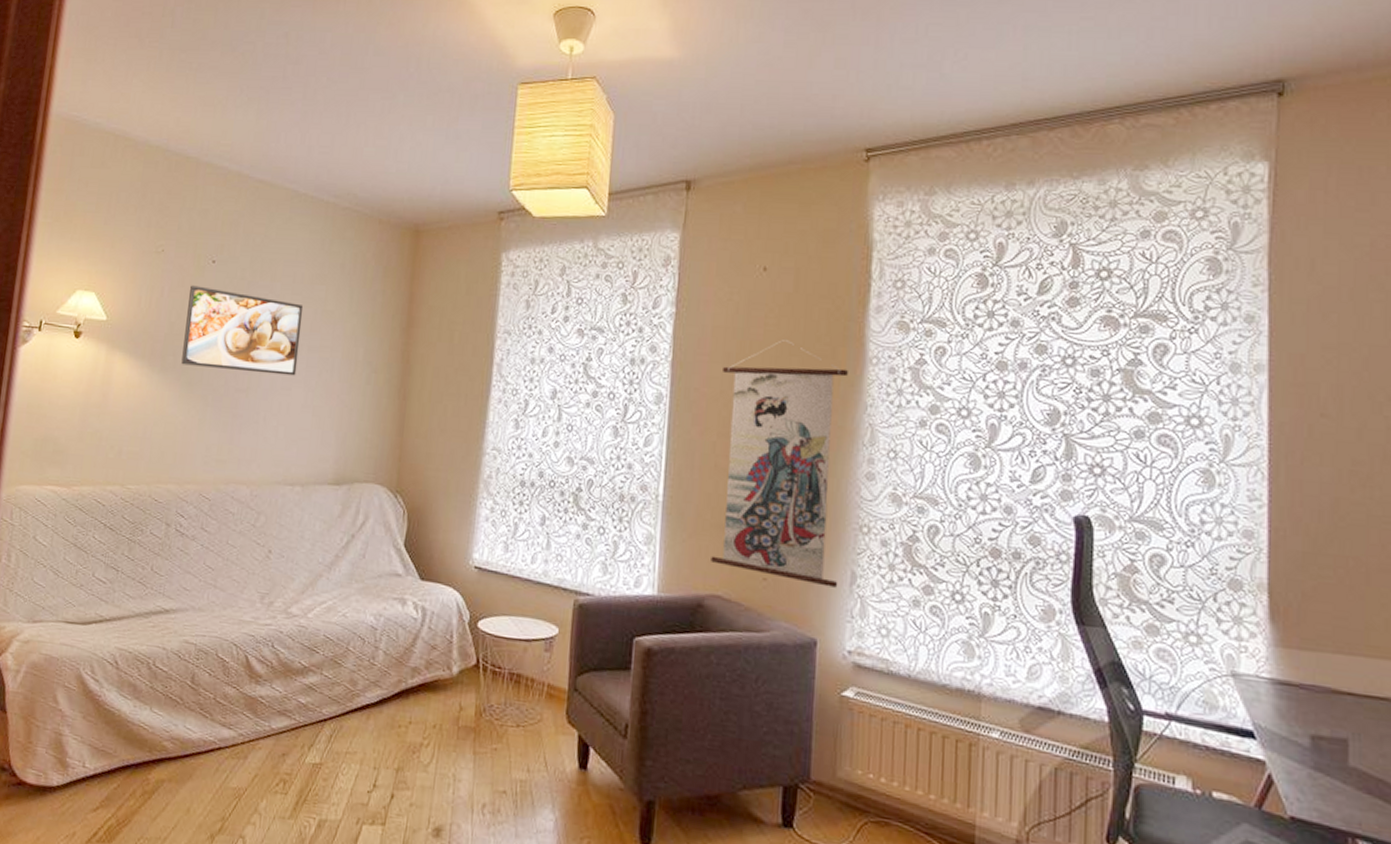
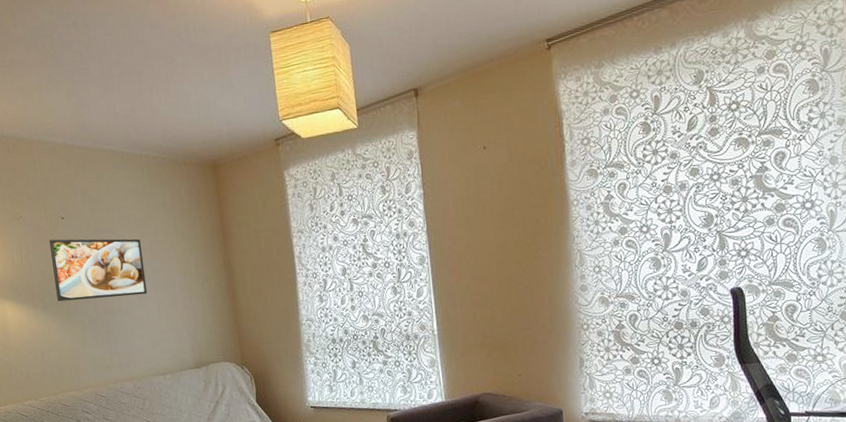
wall scroll: present [711,338,848,588] -> none [465,198,572,372]

